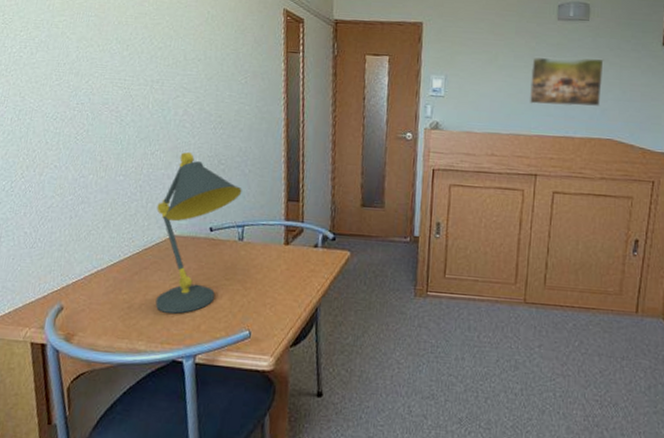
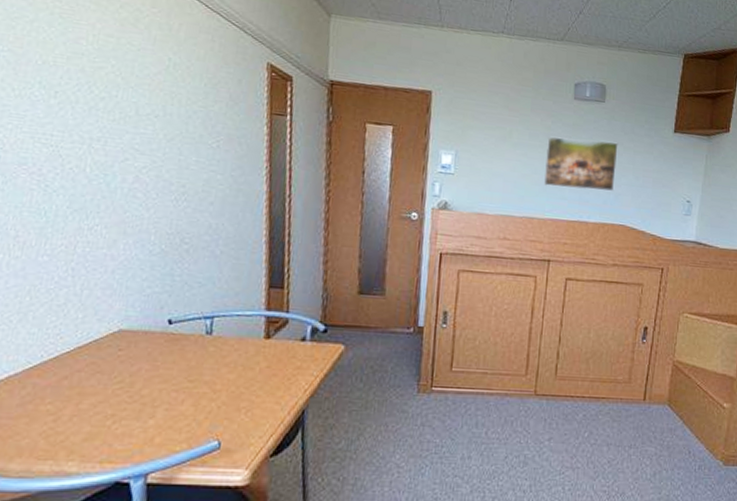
desk lamp: present [155,152,242,314] -> none [92,228,212,425]

